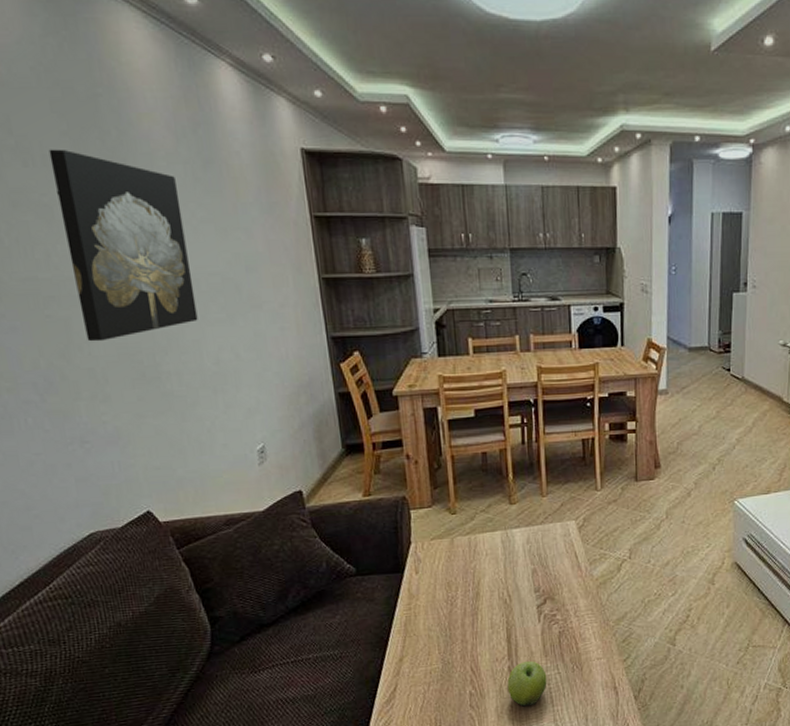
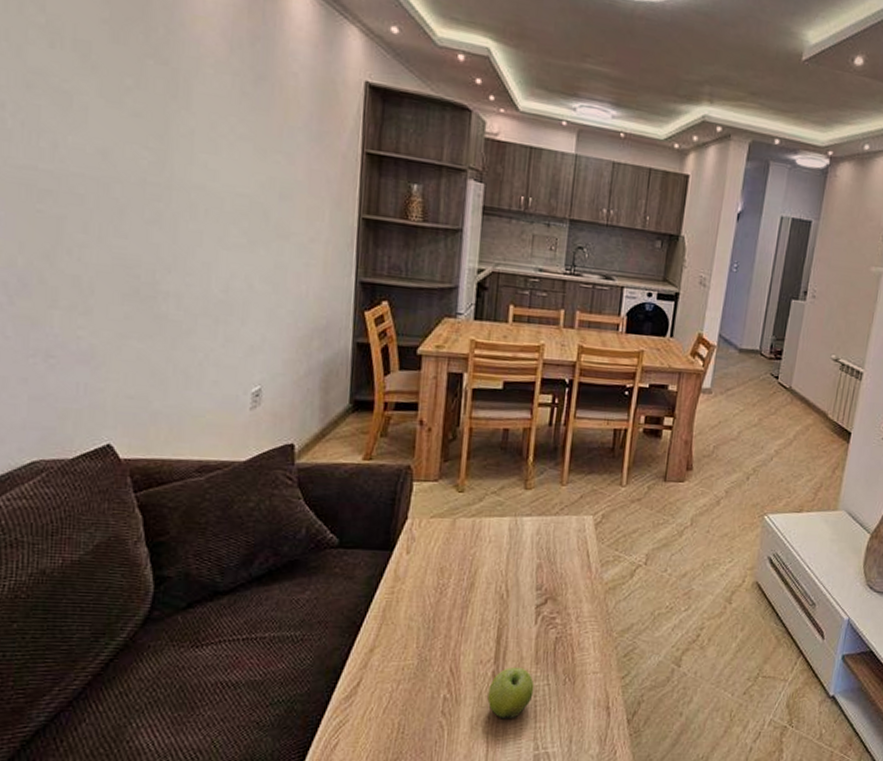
wall art: present [49,149,198,342] -> none [79,34,221,248]

